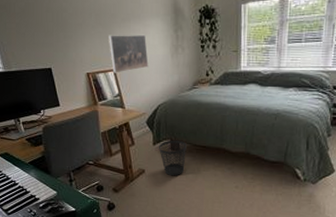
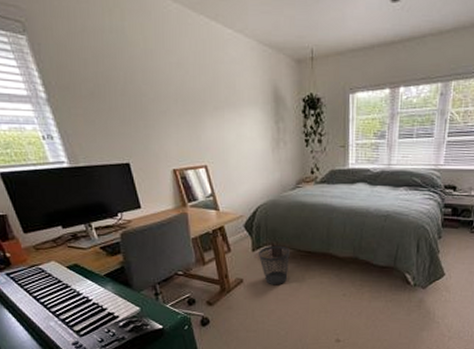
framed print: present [109,34,149,73] -> none [199,125,246,170]

